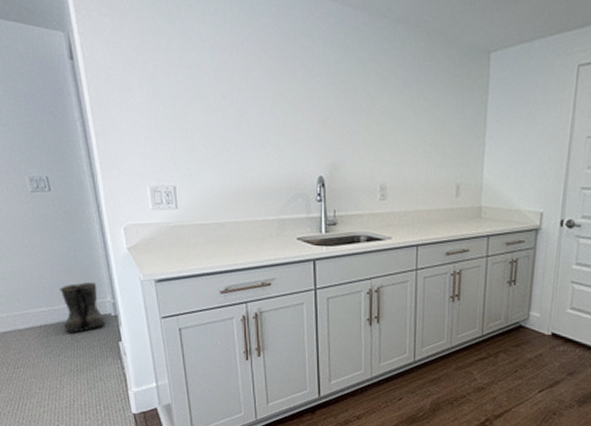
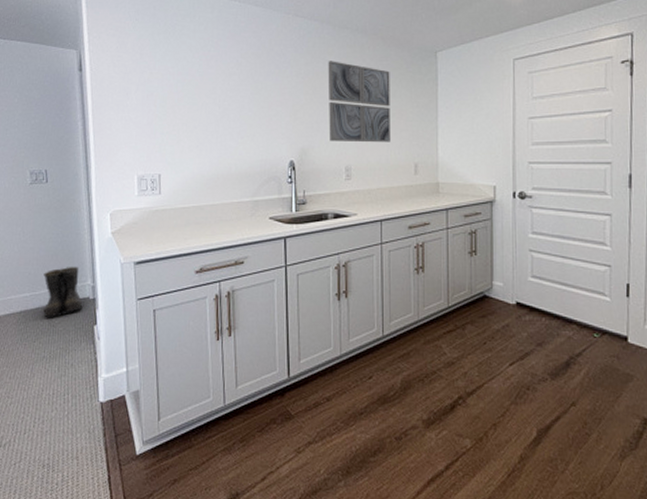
wall art: none [362,58,434,160] -> present [328,61,390,143]

